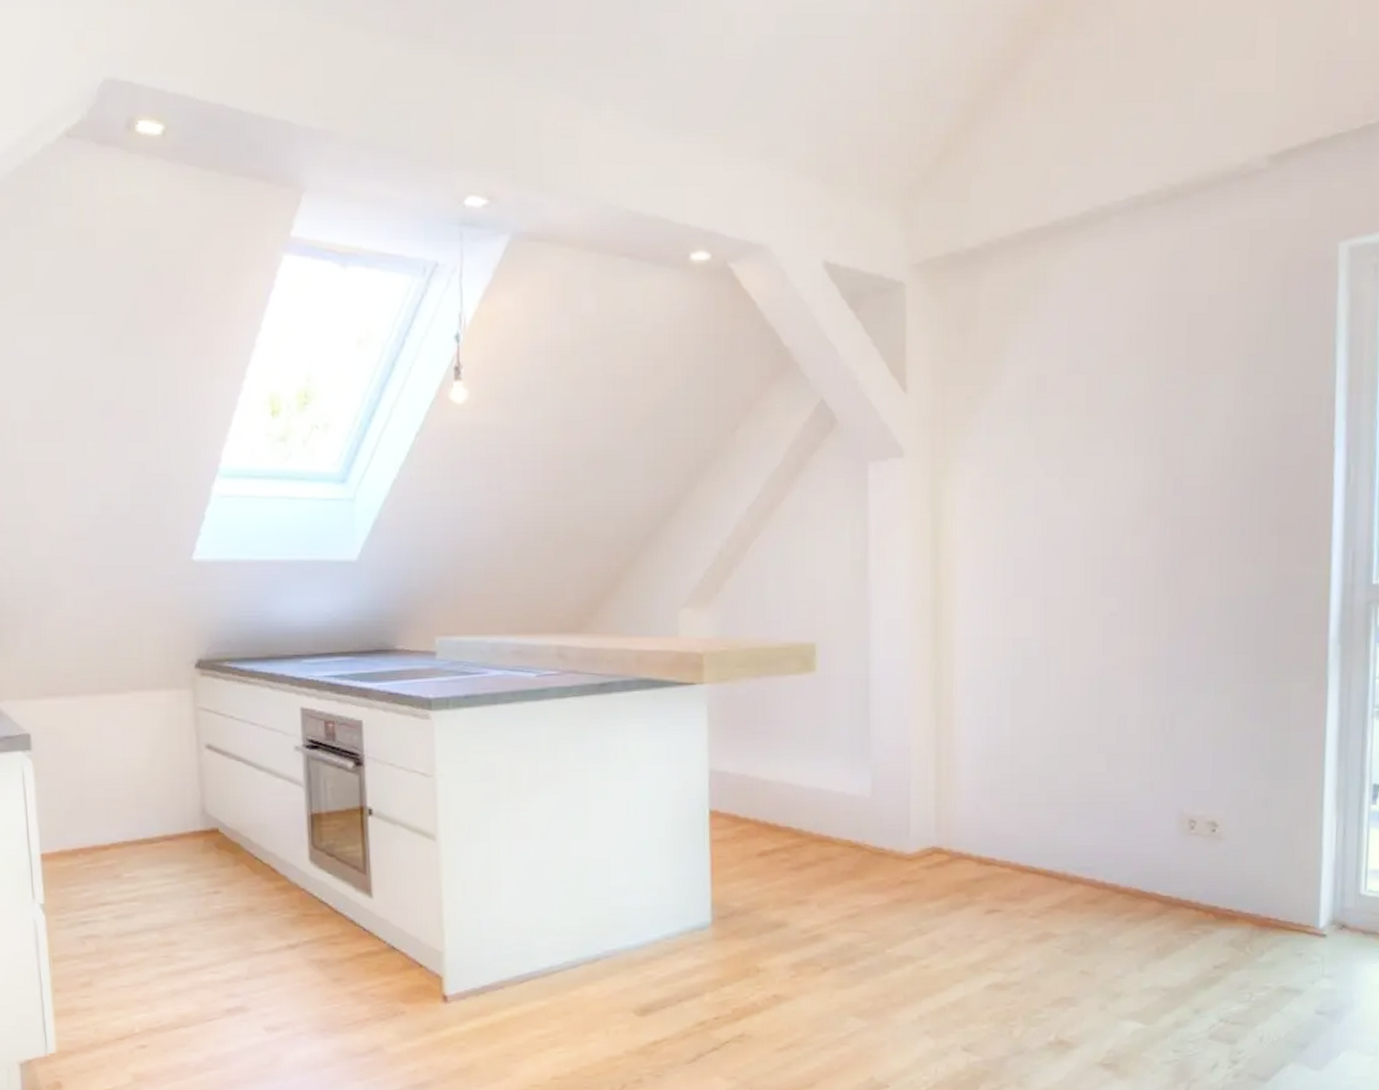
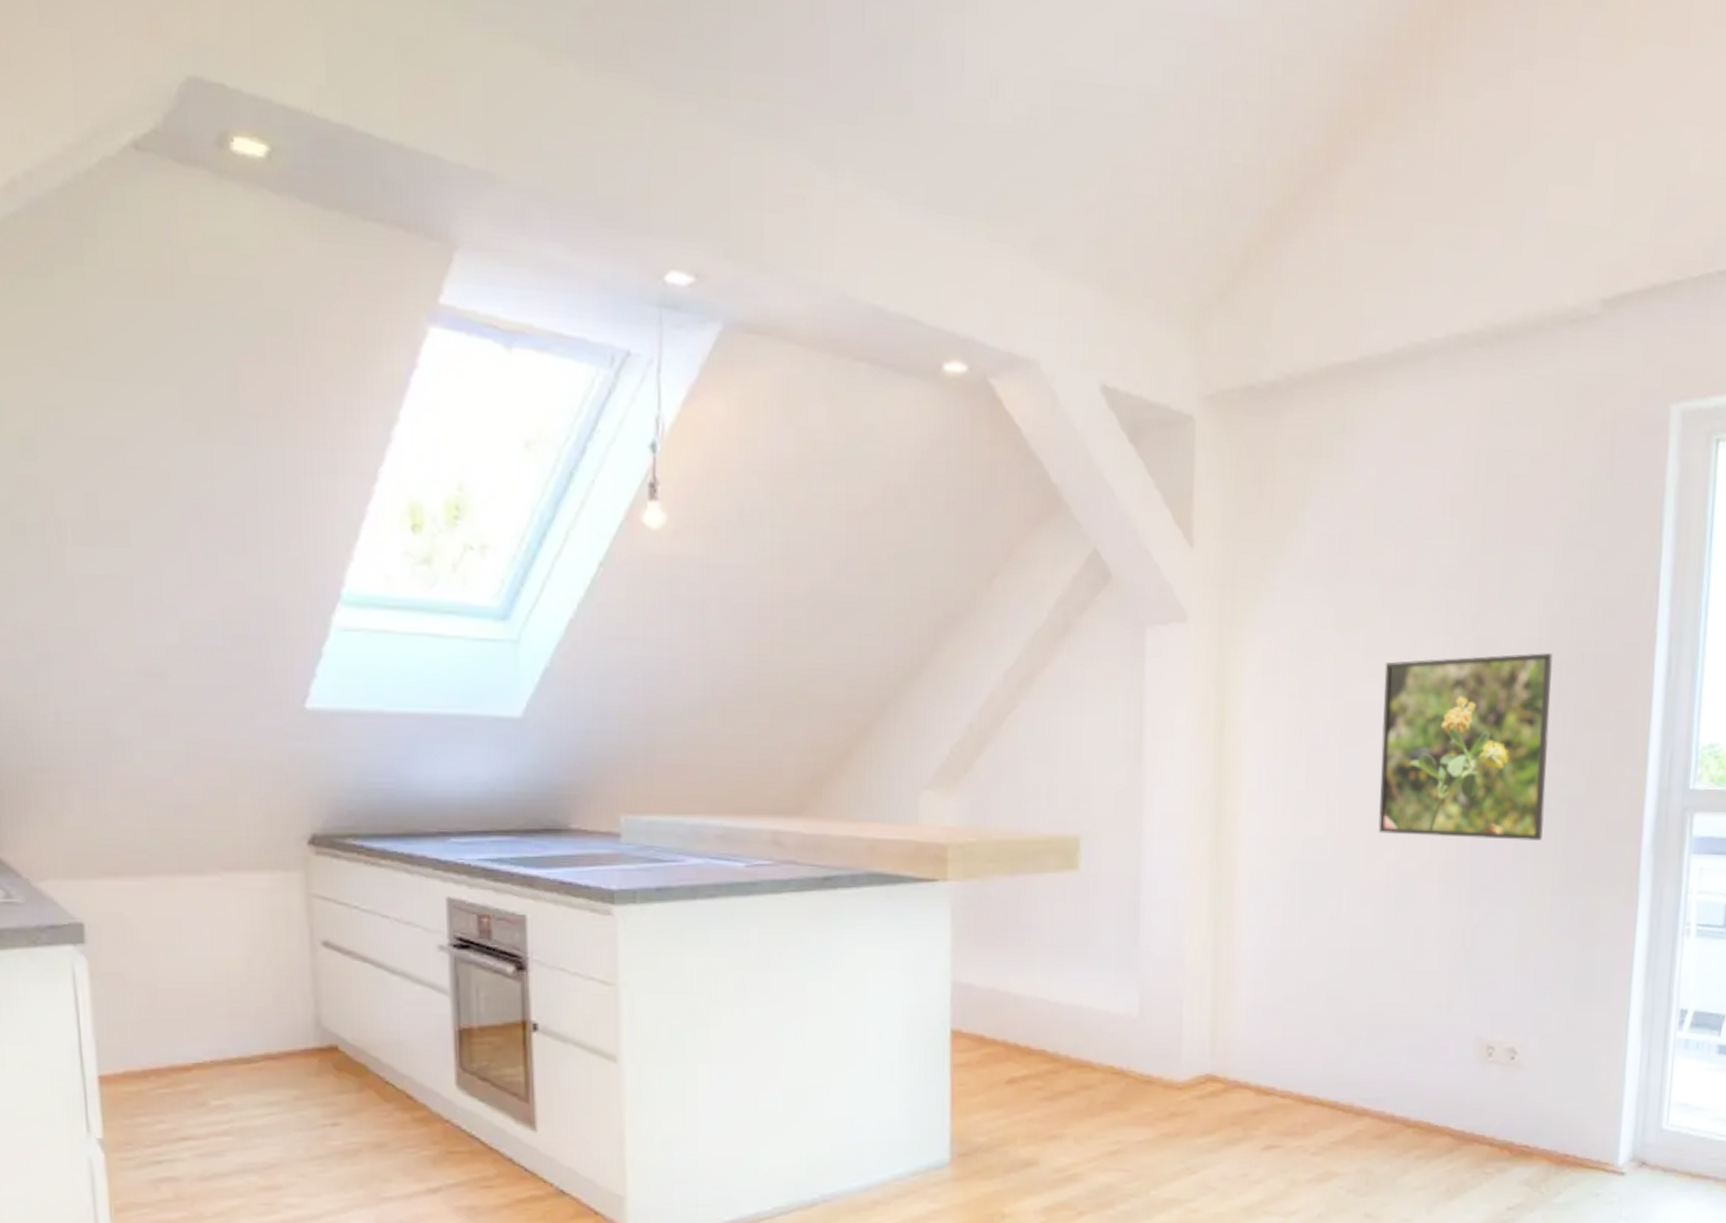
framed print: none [1080,468,1237,635] -> present [1378,653,1553,841]

